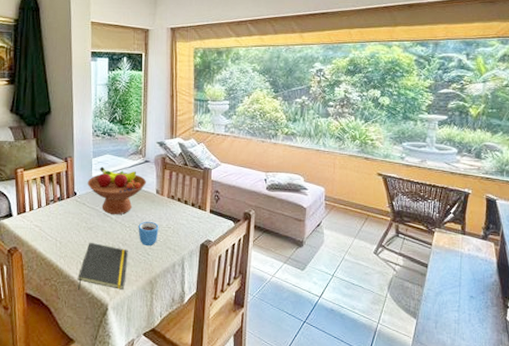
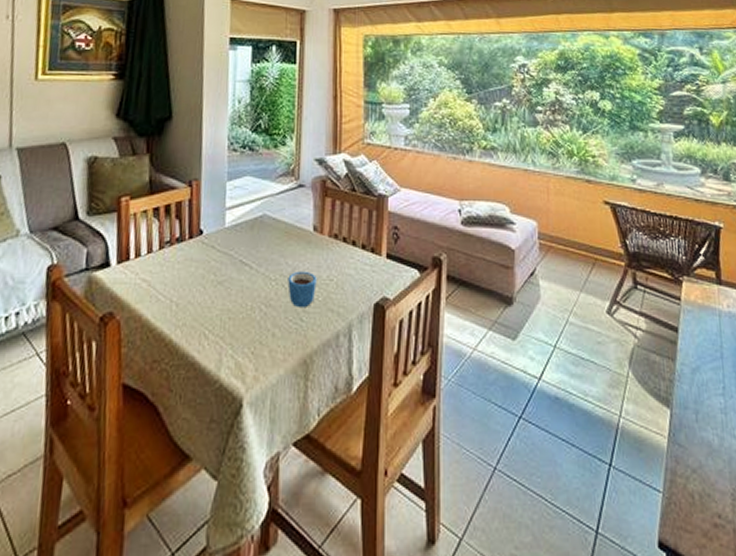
notepad: present [77,242,128,290] -> none [199,303,273,377]
fruit bowl: present [87,166,146,214] -> none [218,193,300,262]

